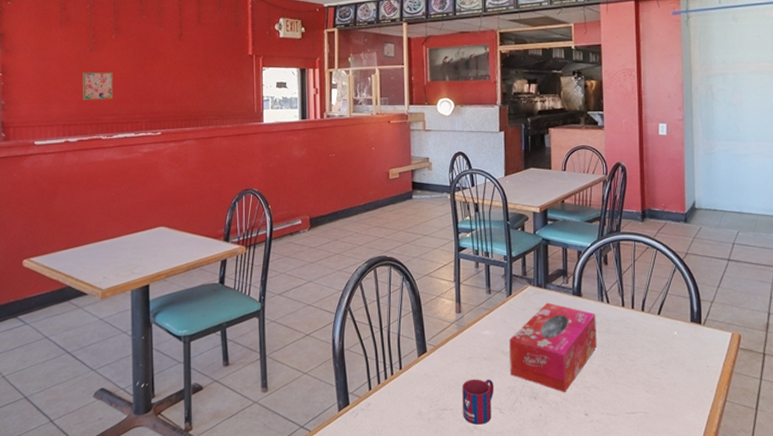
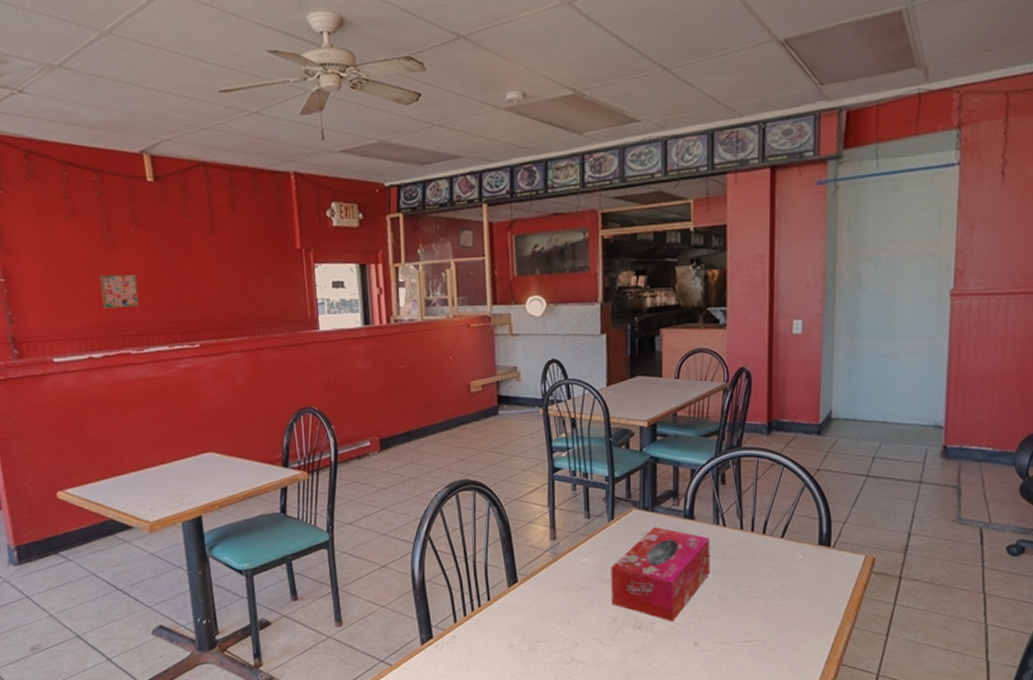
mug: present [462,379,494,425] -> none [558,609,594,656]

